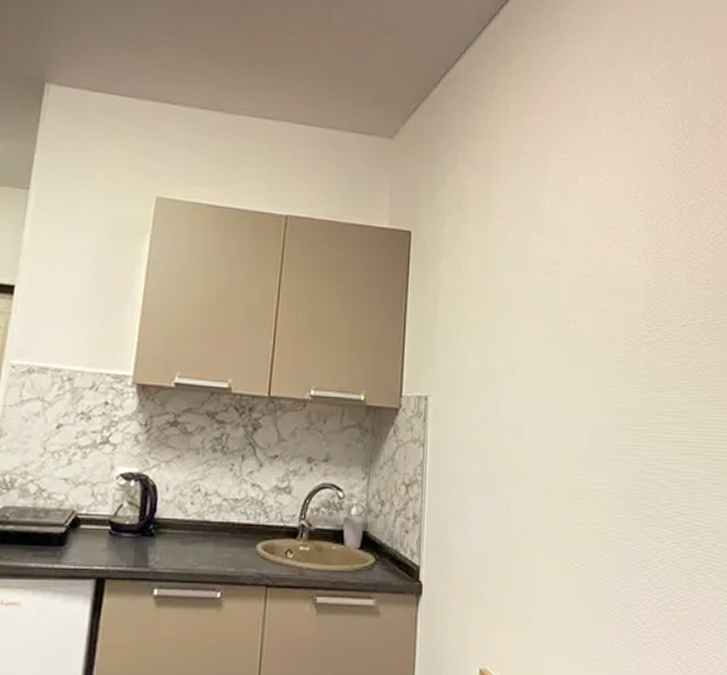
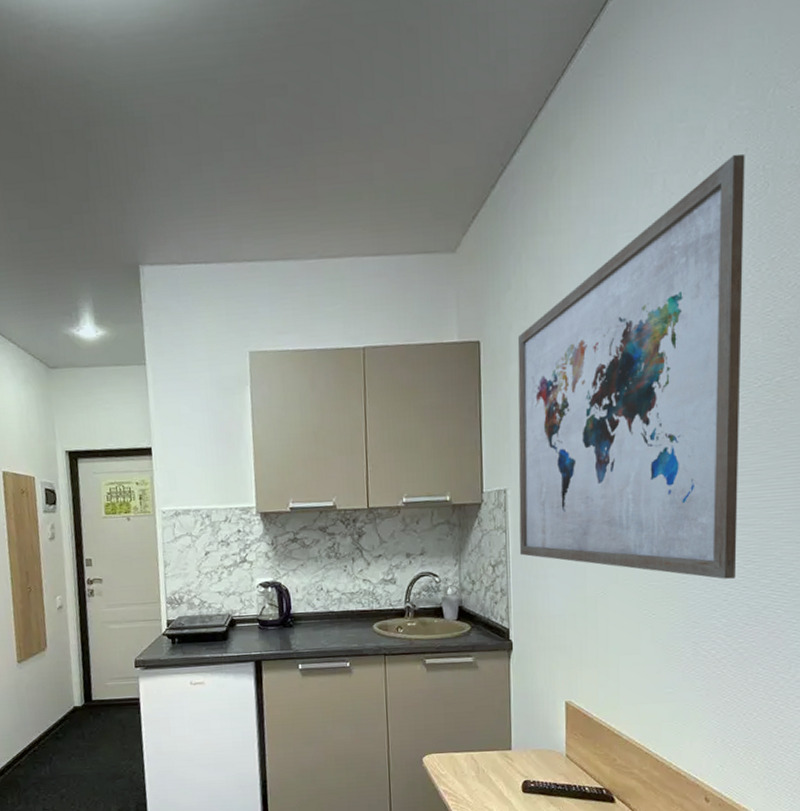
wall art: none [437,105,667,531] -> present [518,154,745,579]

